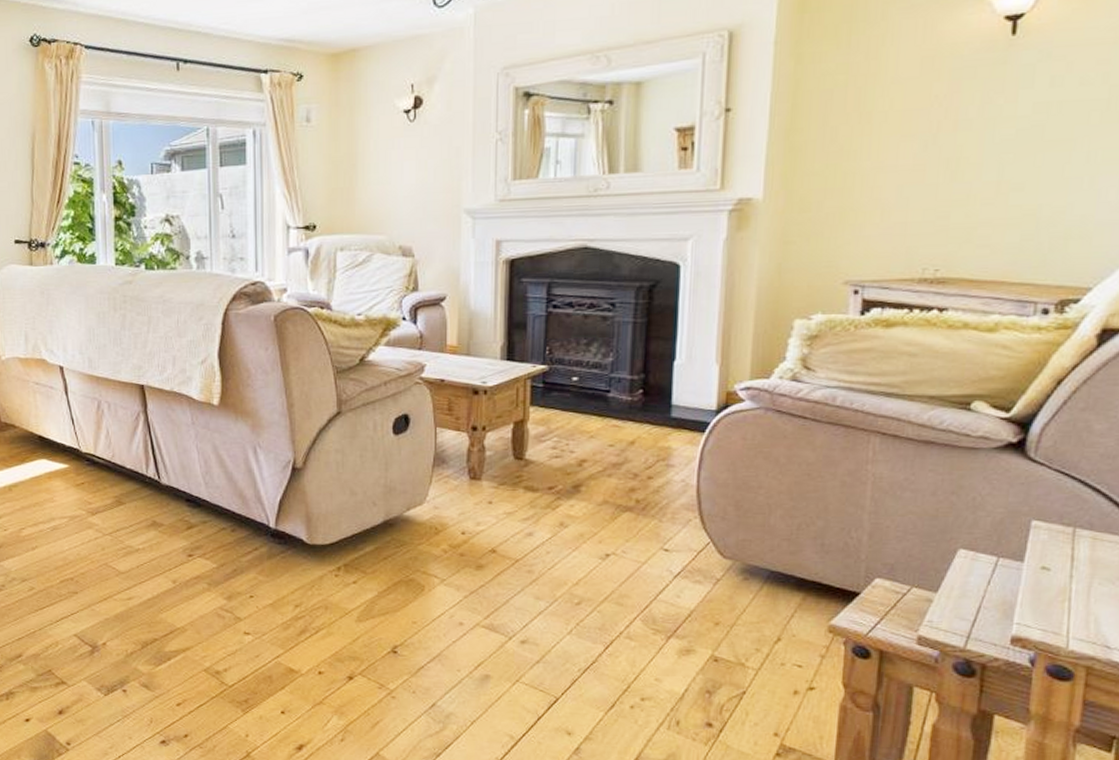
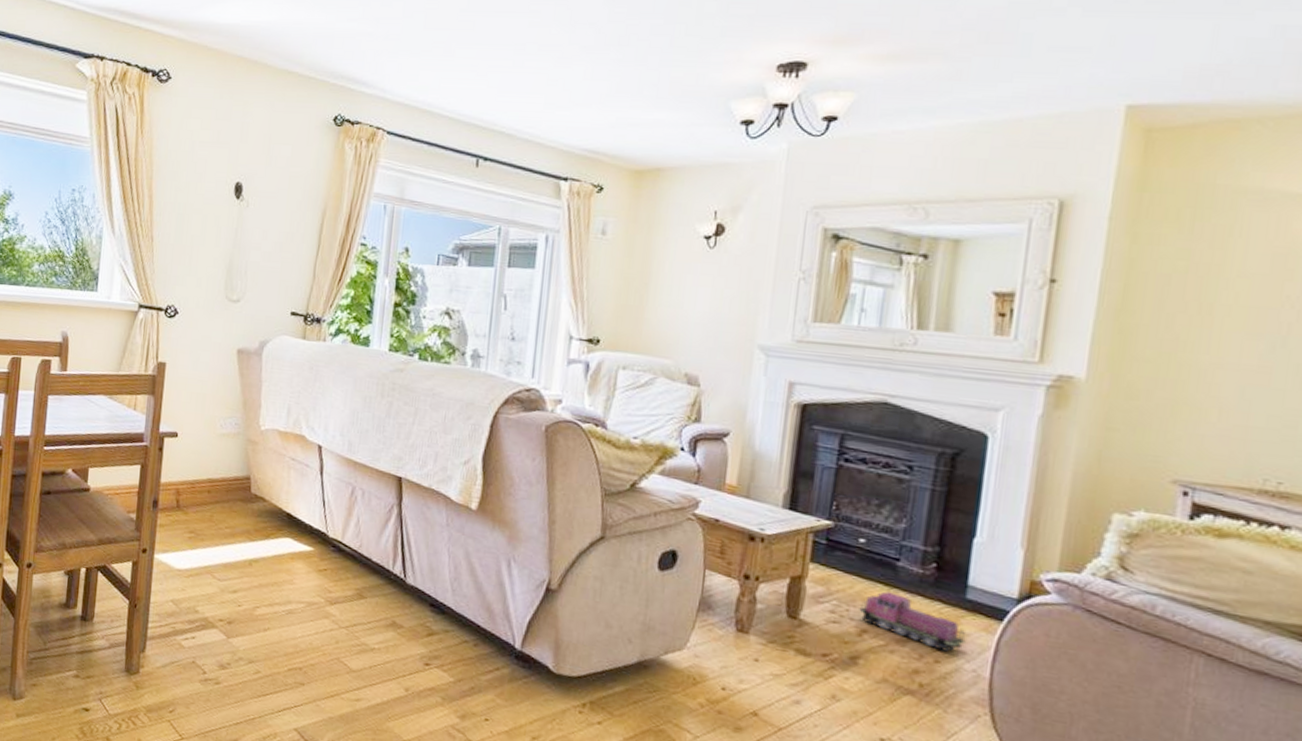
toy train: none [577,422,674,467] -> present [859,591,966,652]

